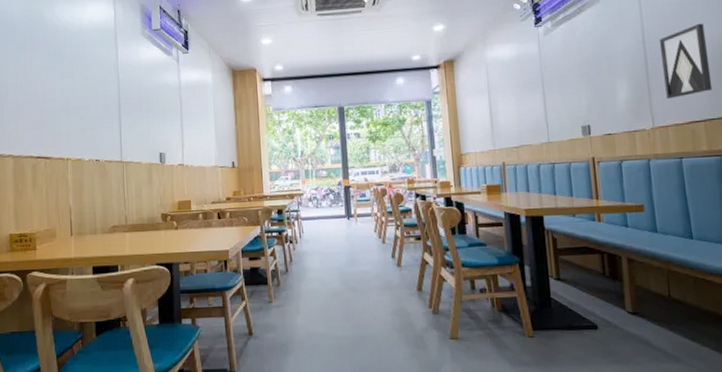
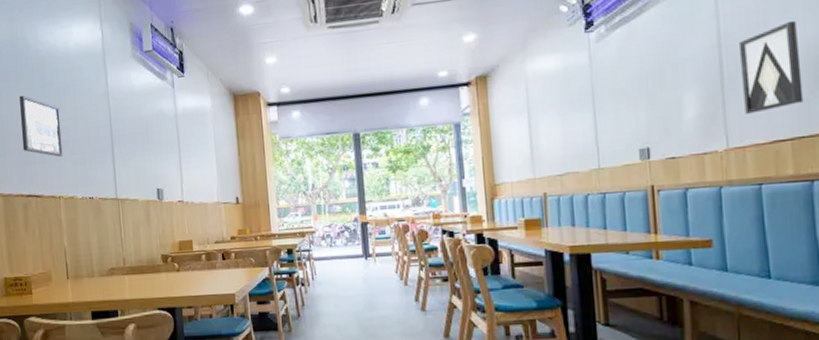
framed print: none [34,65,73,122] -> present [19,95,63,157]

